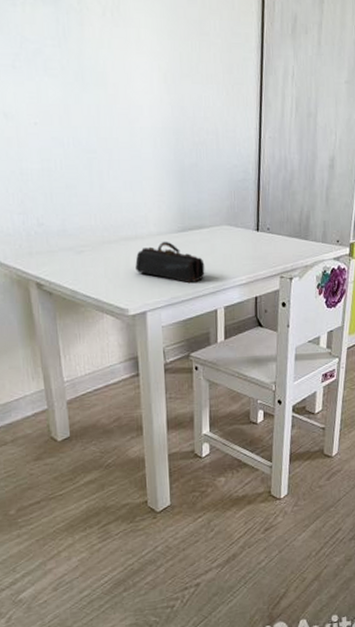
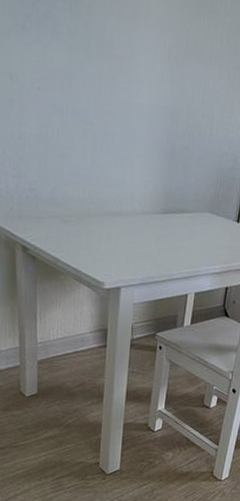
pencil case: present [135,241,205,284] -> none [116,220,182,266]

